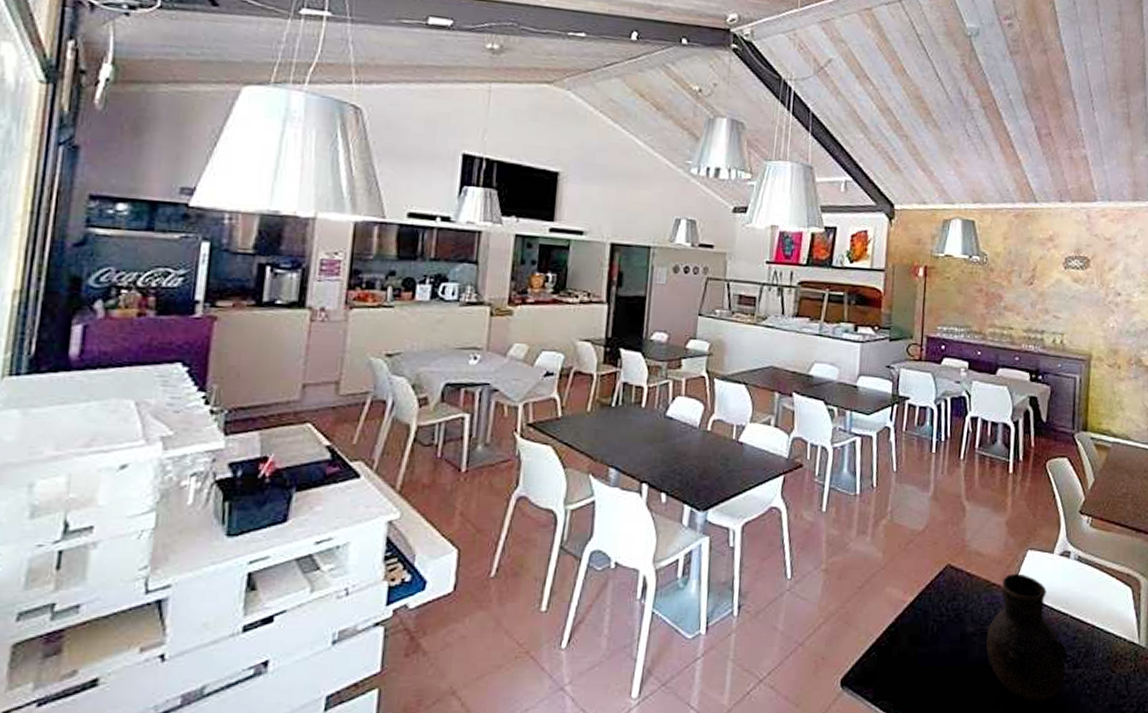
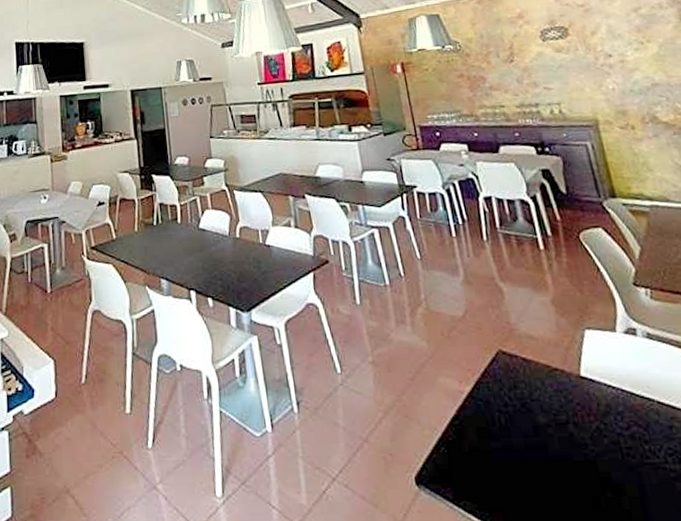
vase: present [986,573,1069,701] -> none [563,356,672,503]

